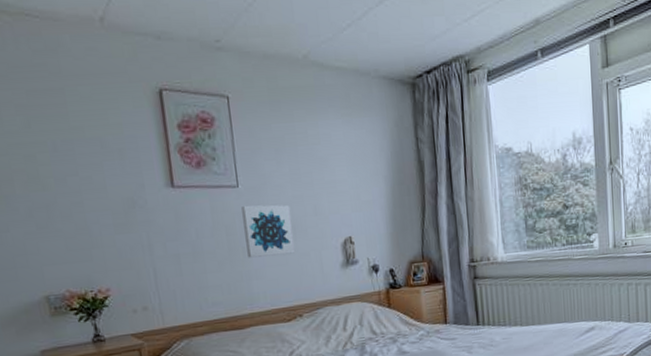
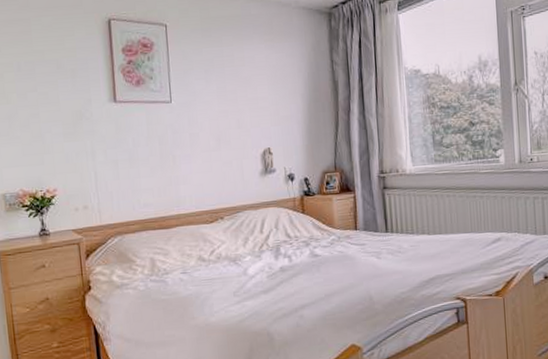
wall art: present [241,204,296,258] -> none [173,118,220,165]

